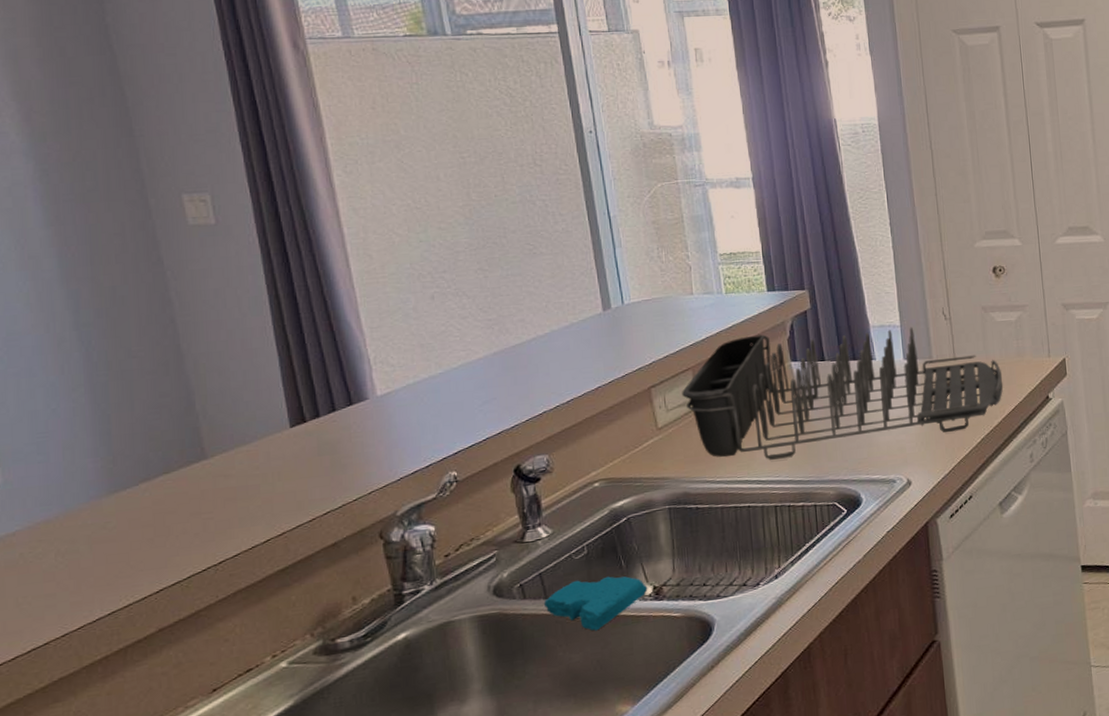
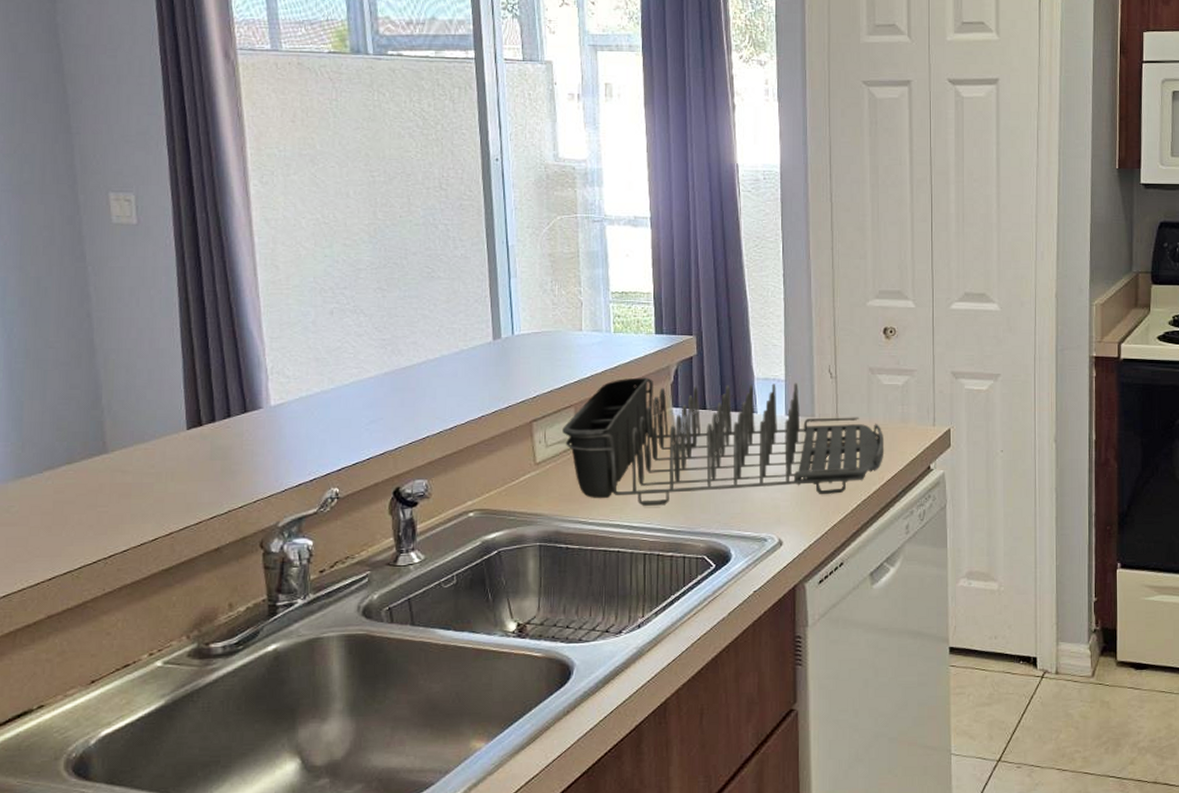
sponge: present [544,576,648,631] -> none [410,608,512,663]

